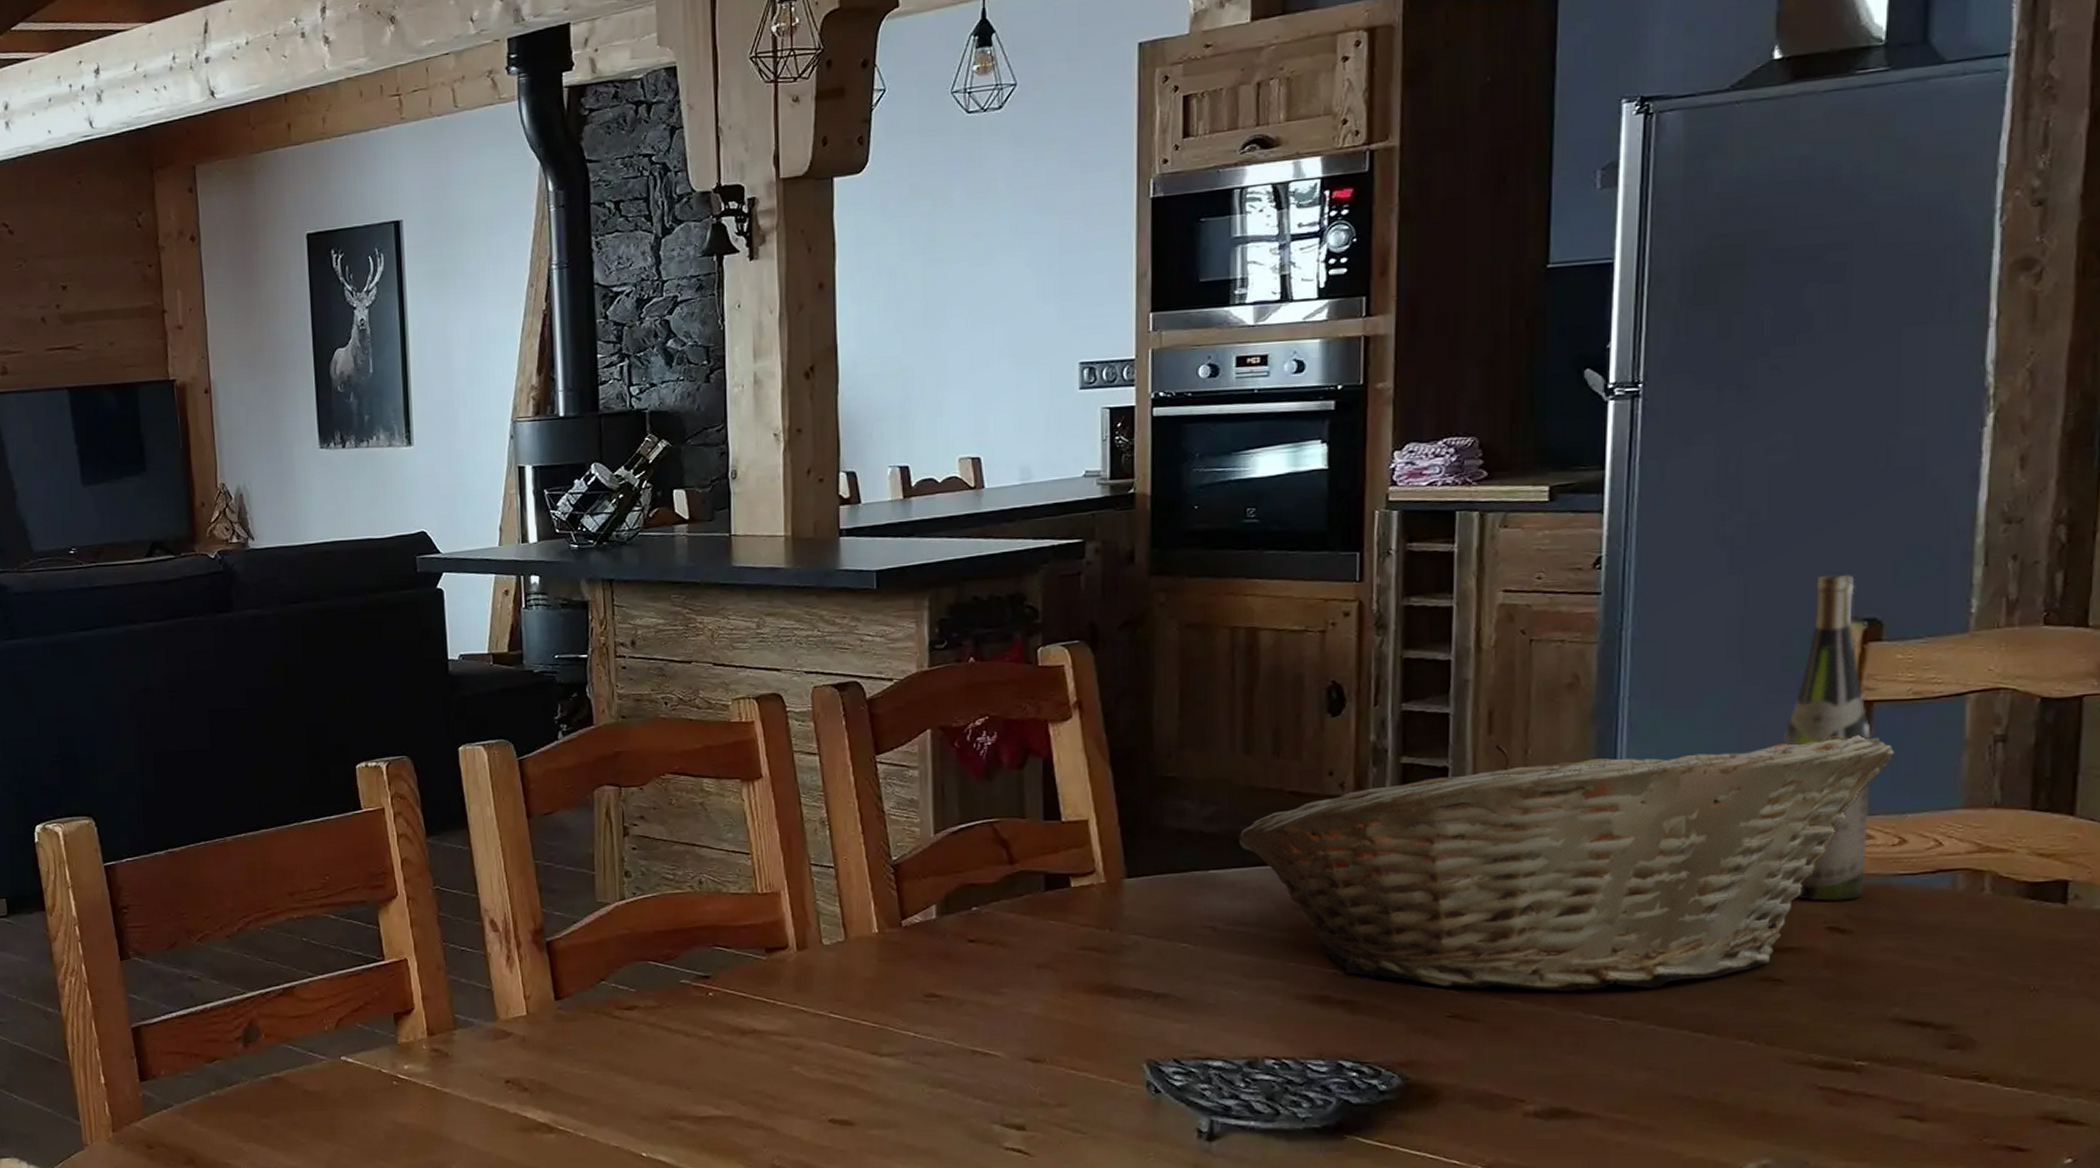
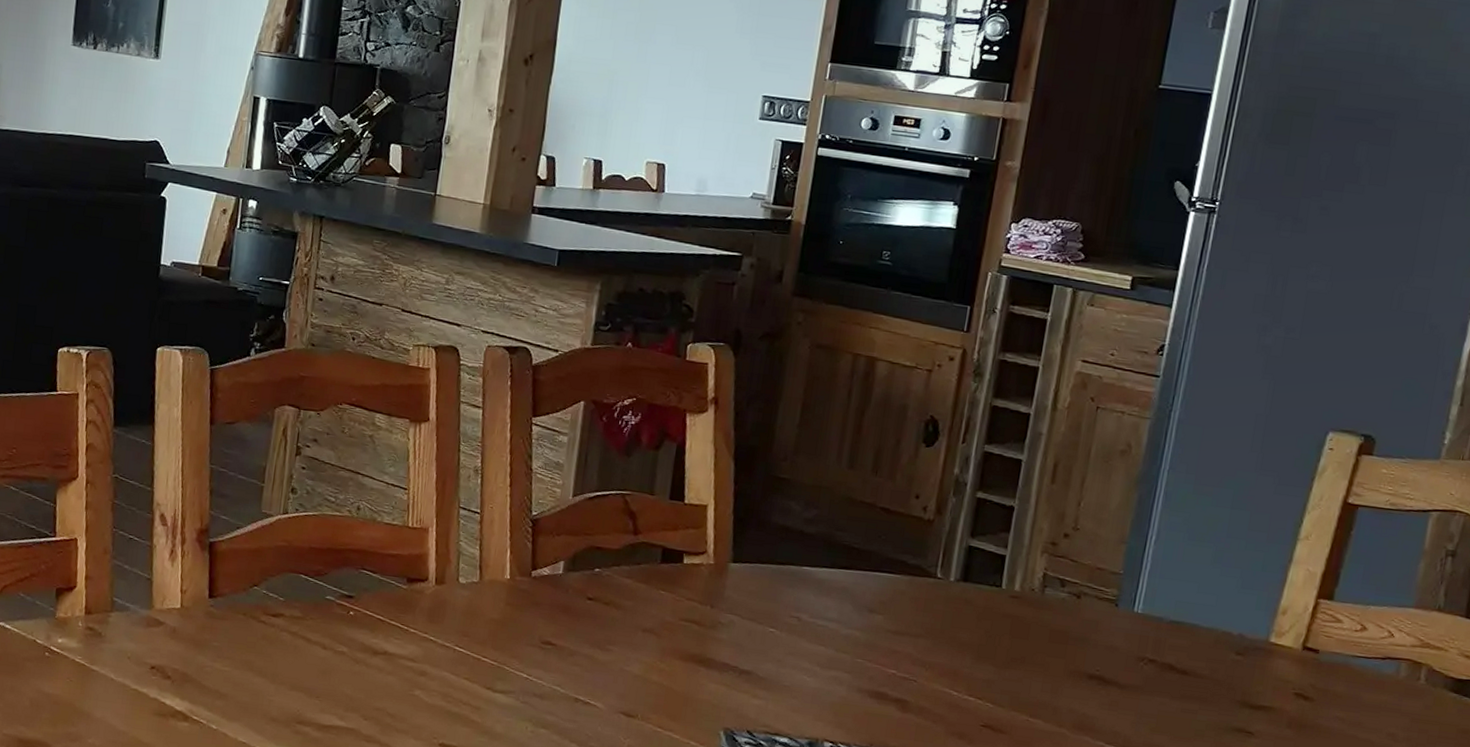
fruit basket: present [1239,734,1895,992] -> none [832,493,1369,725]
wine bottle: present [1783,574,1871,901] -> none [1274,391,1360,673]

